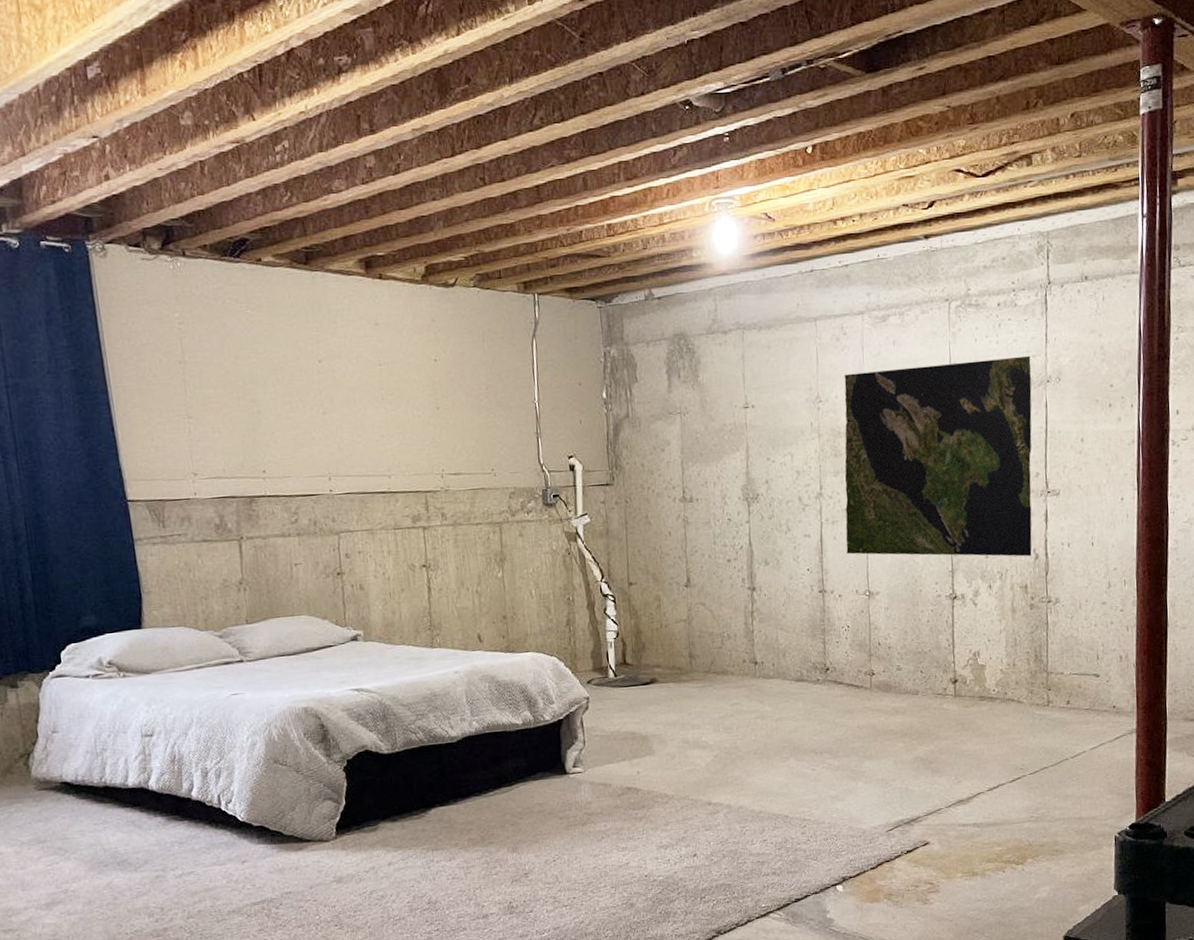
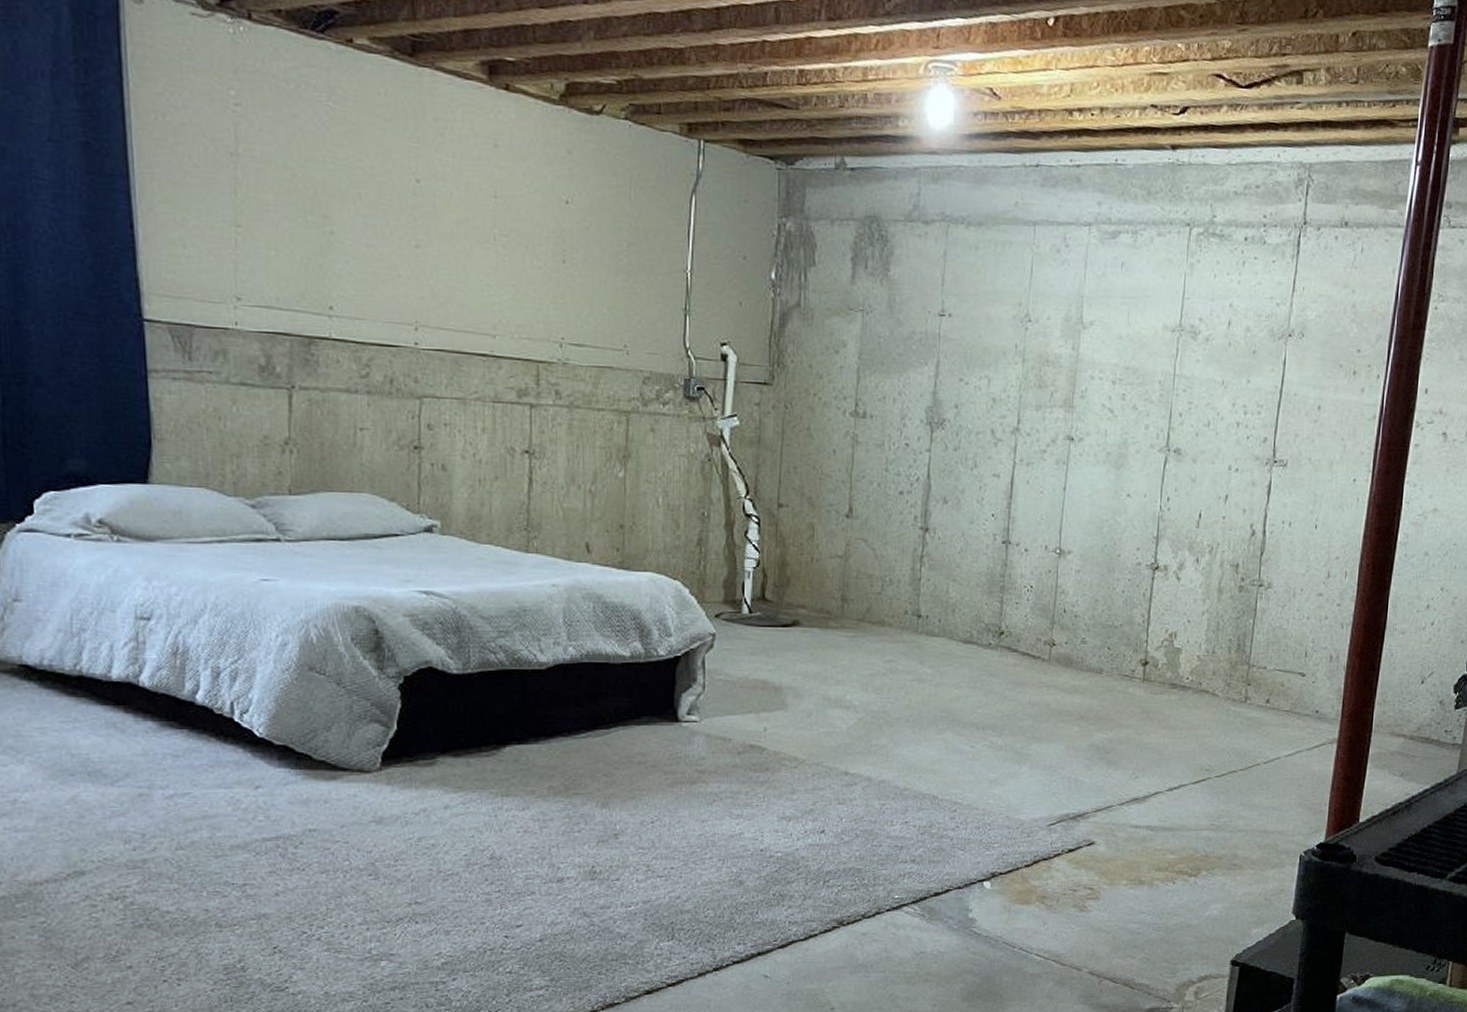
world map: present [844,355,1032,557] -> none [1039,293,1274,532]

